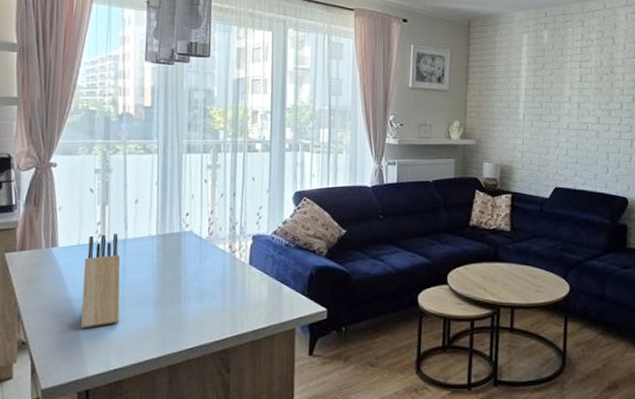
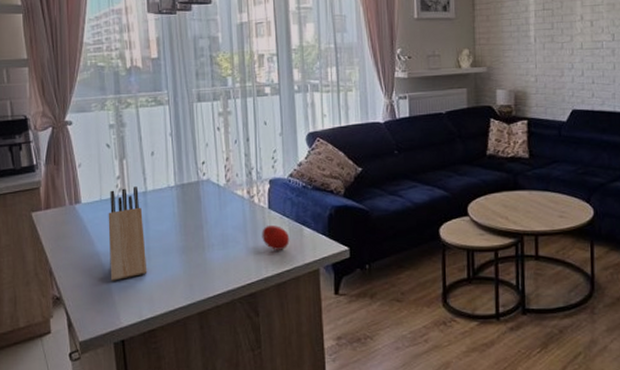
fruit: none [240,282,268,307] -> present [262,226,290,250]

